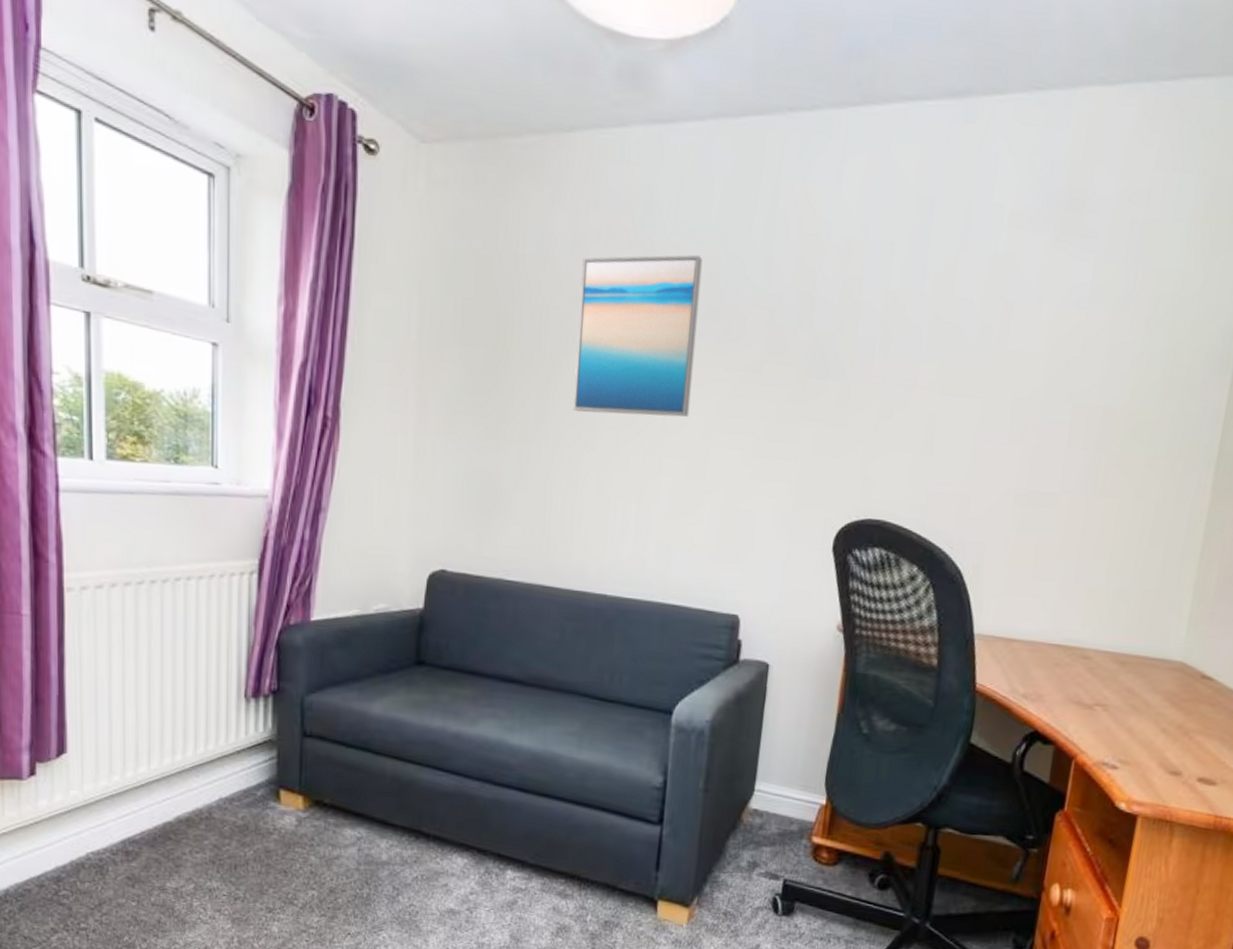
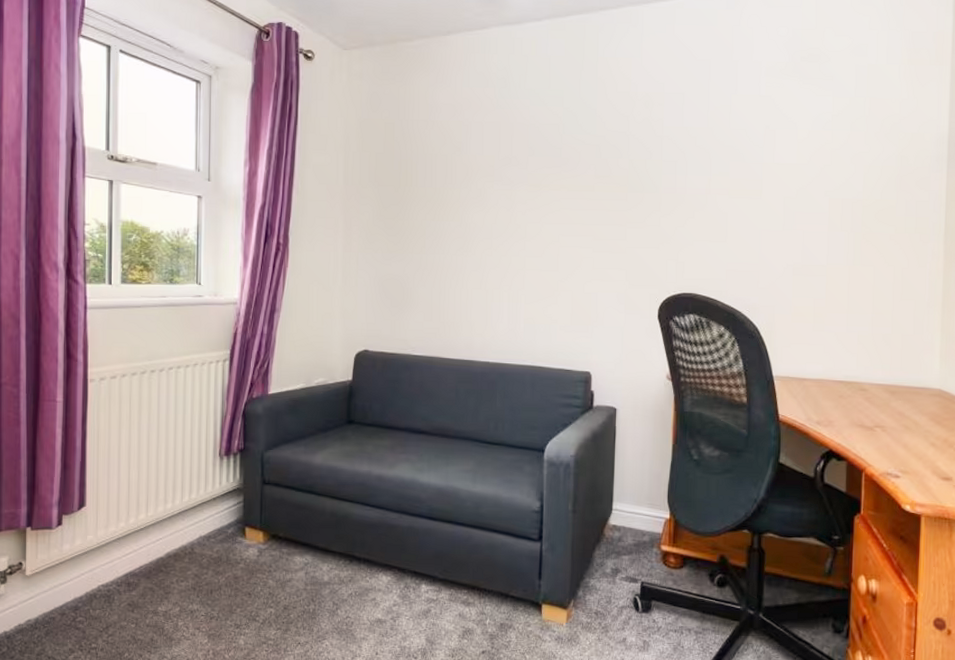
wall art: present [572,254,703,417] -> none [457,111,546,228]

